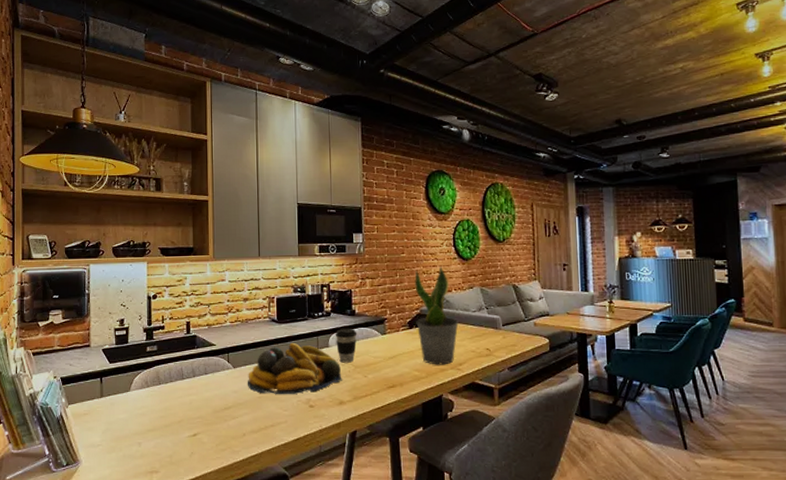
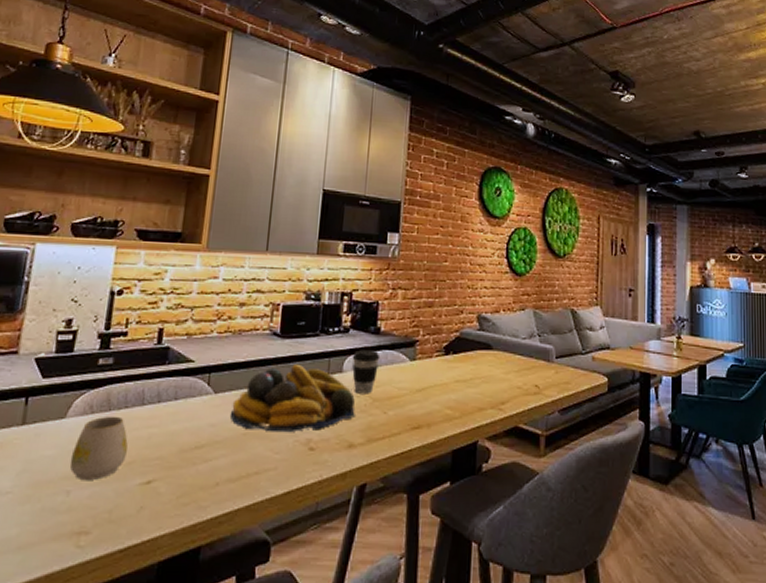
mug: none [137,388,176,434] -> present [69,416,128,480]
potted plant: present [414,266,459,365] -> none [454,281,505,403]

